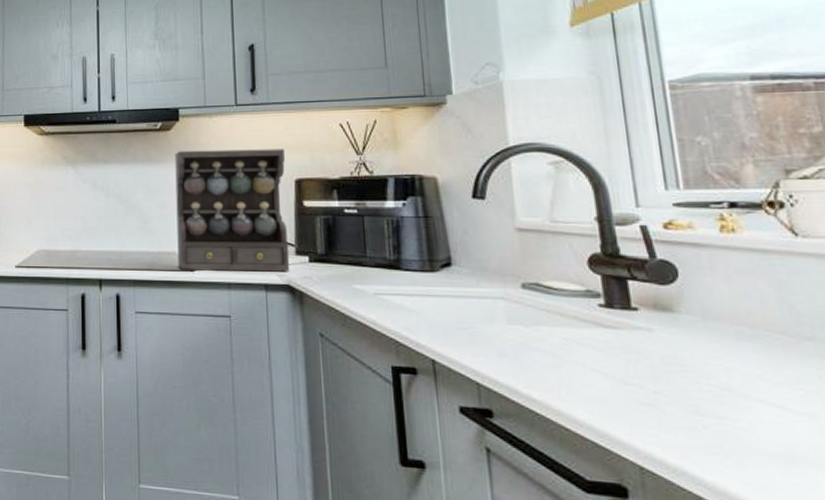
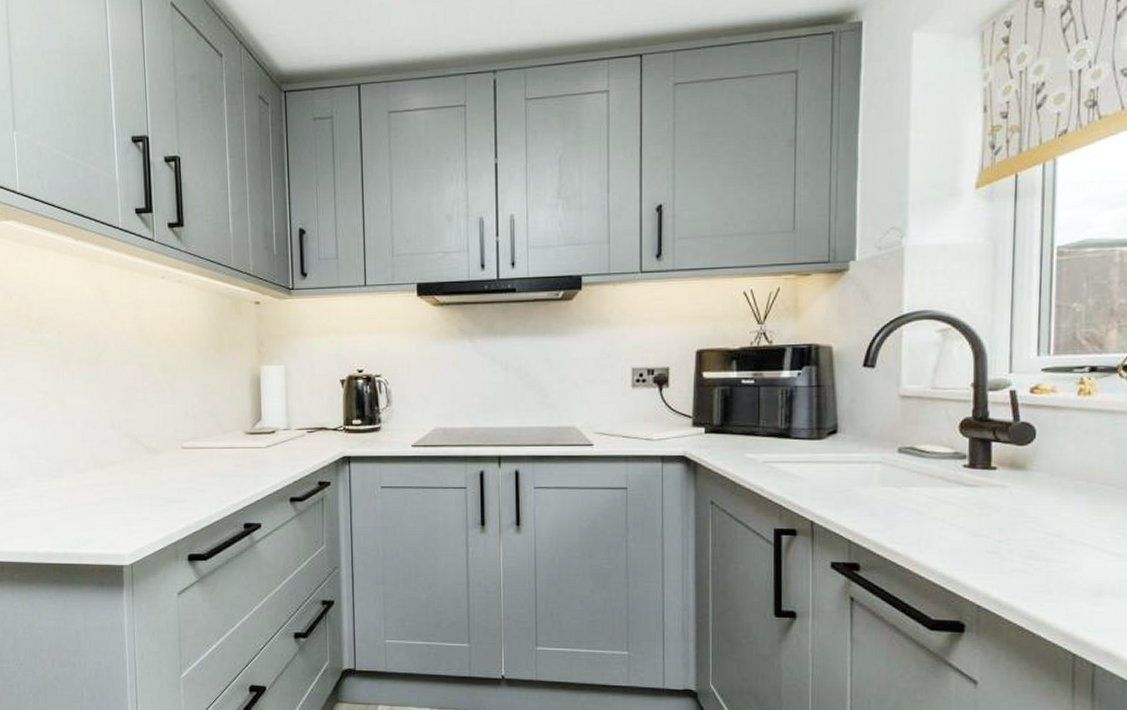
spice rack: present [175,149,290,272] -> none [576,318,688,445]

